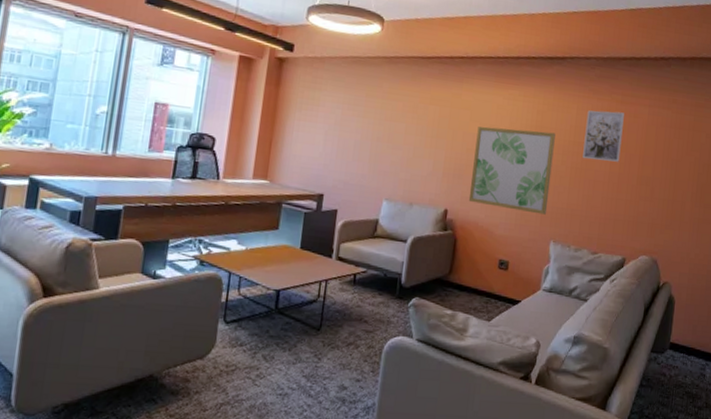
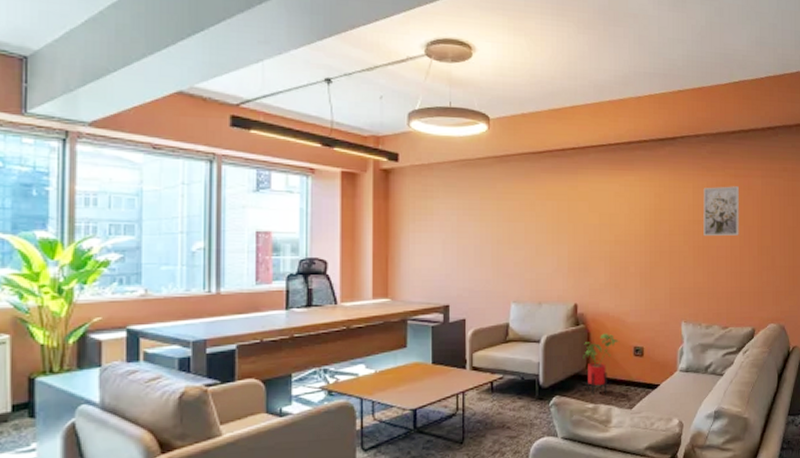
house plant: none [446,242,486,302] -> present [583,333,620,394]
wall art: present [468,126,556,215] -> none [597,214,675,297]

